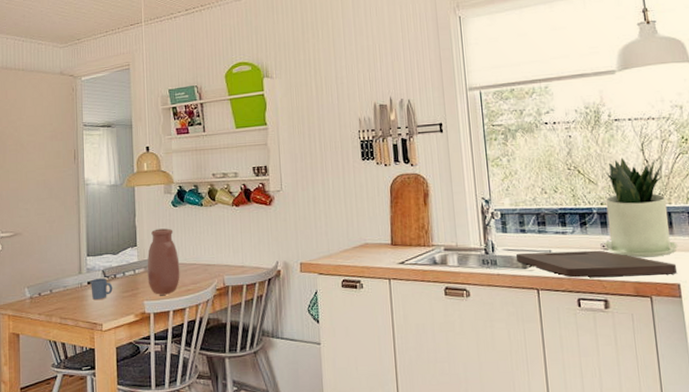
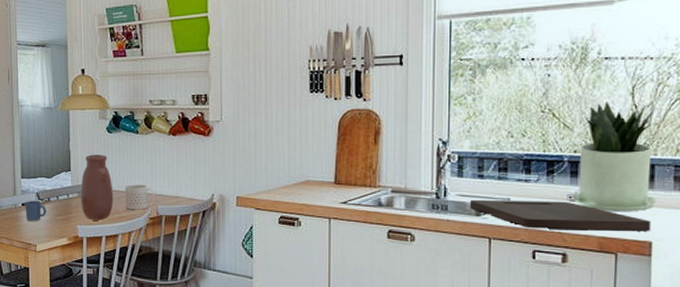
mug: none [191,256,222,282] -> present [125,185,155,210]

